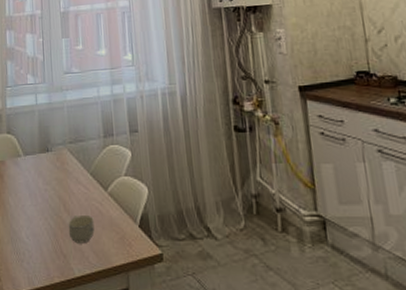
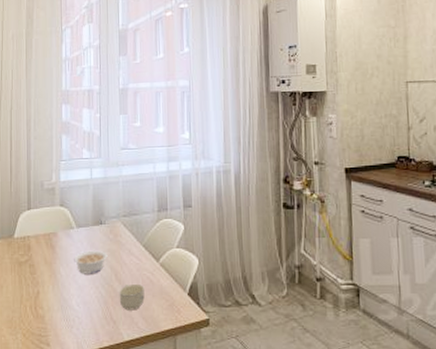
legume: none [22,179,56,205] -> present [74,250,108,274]

